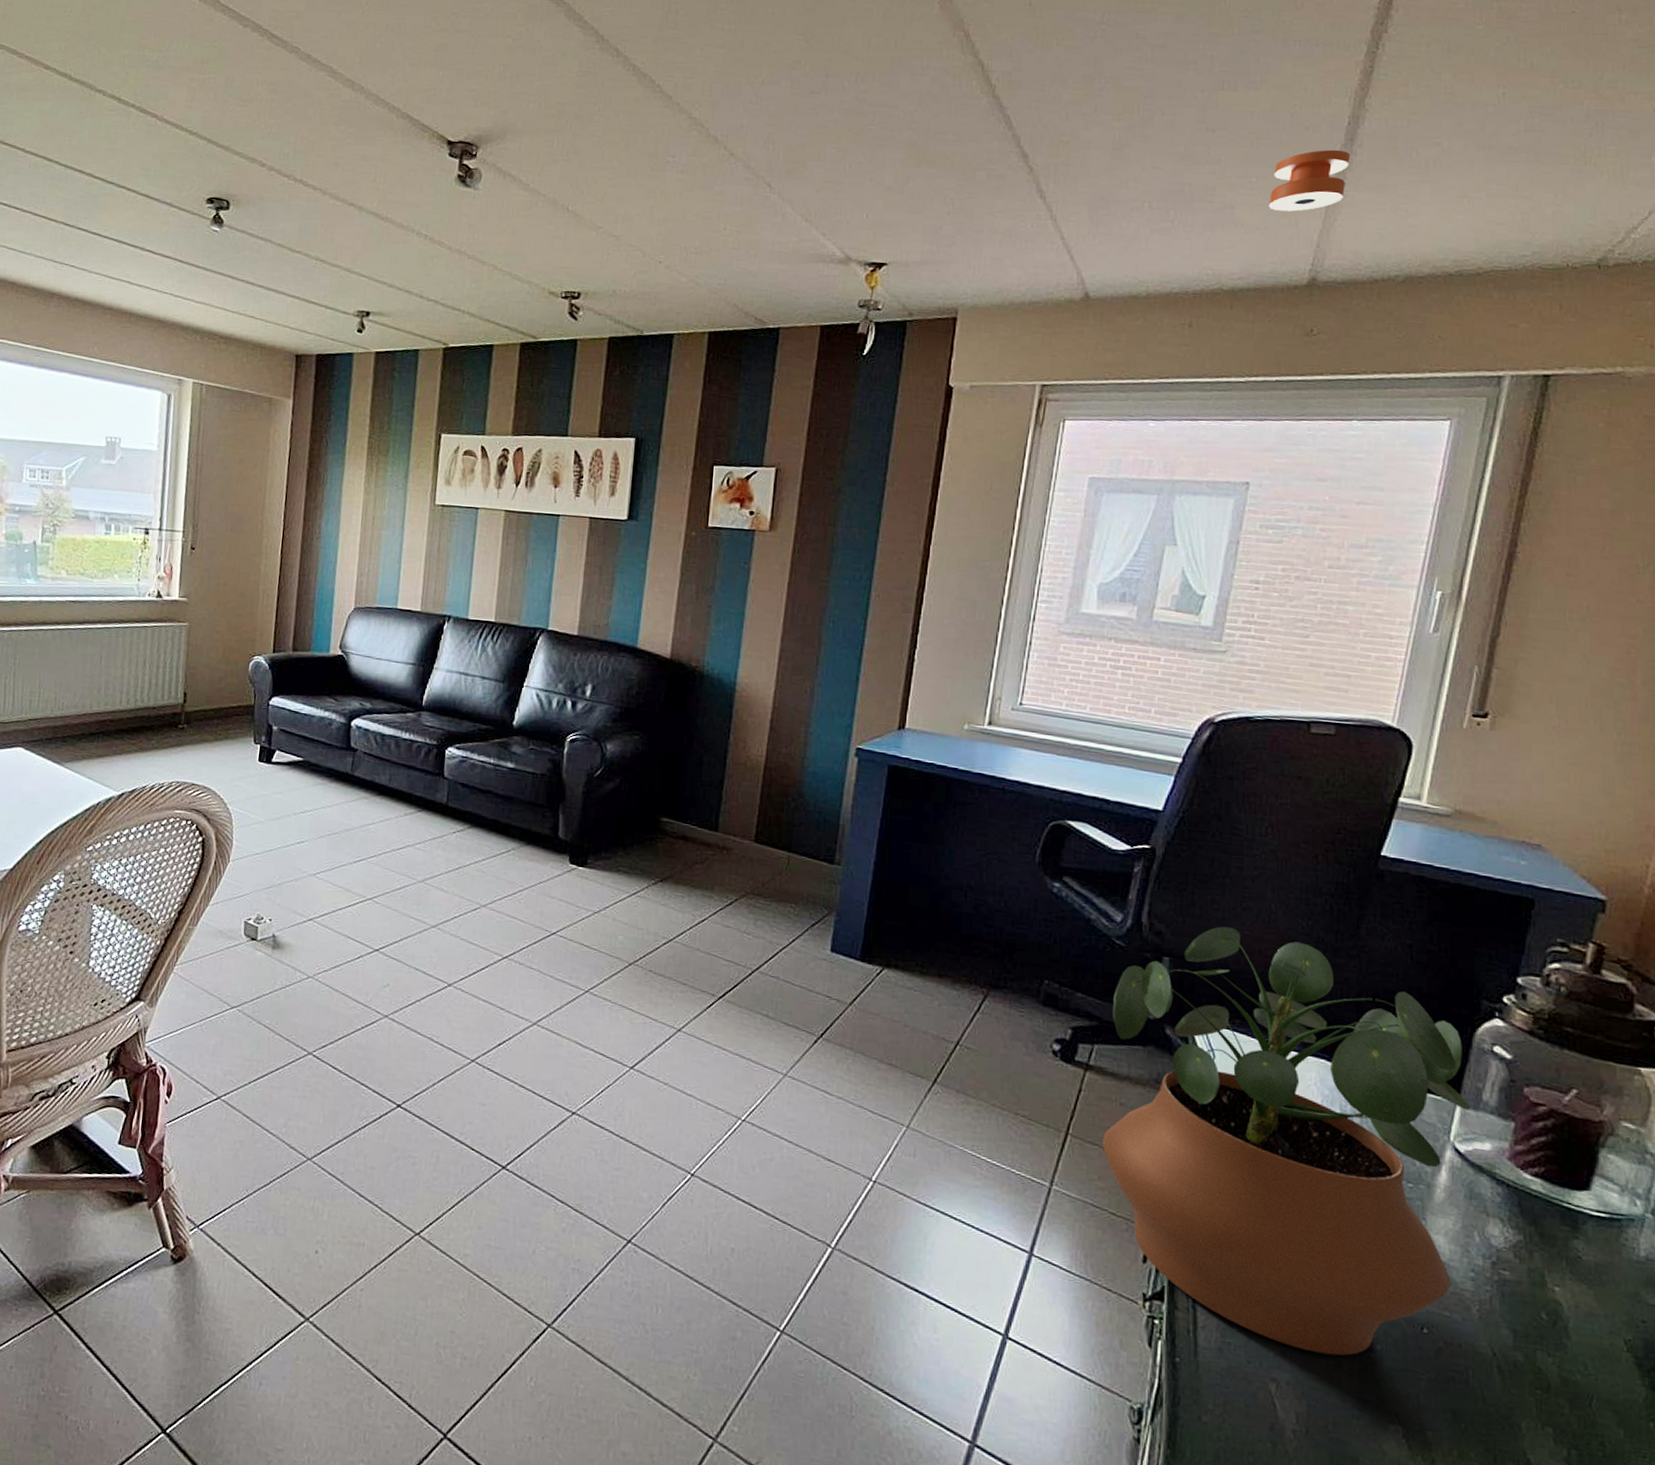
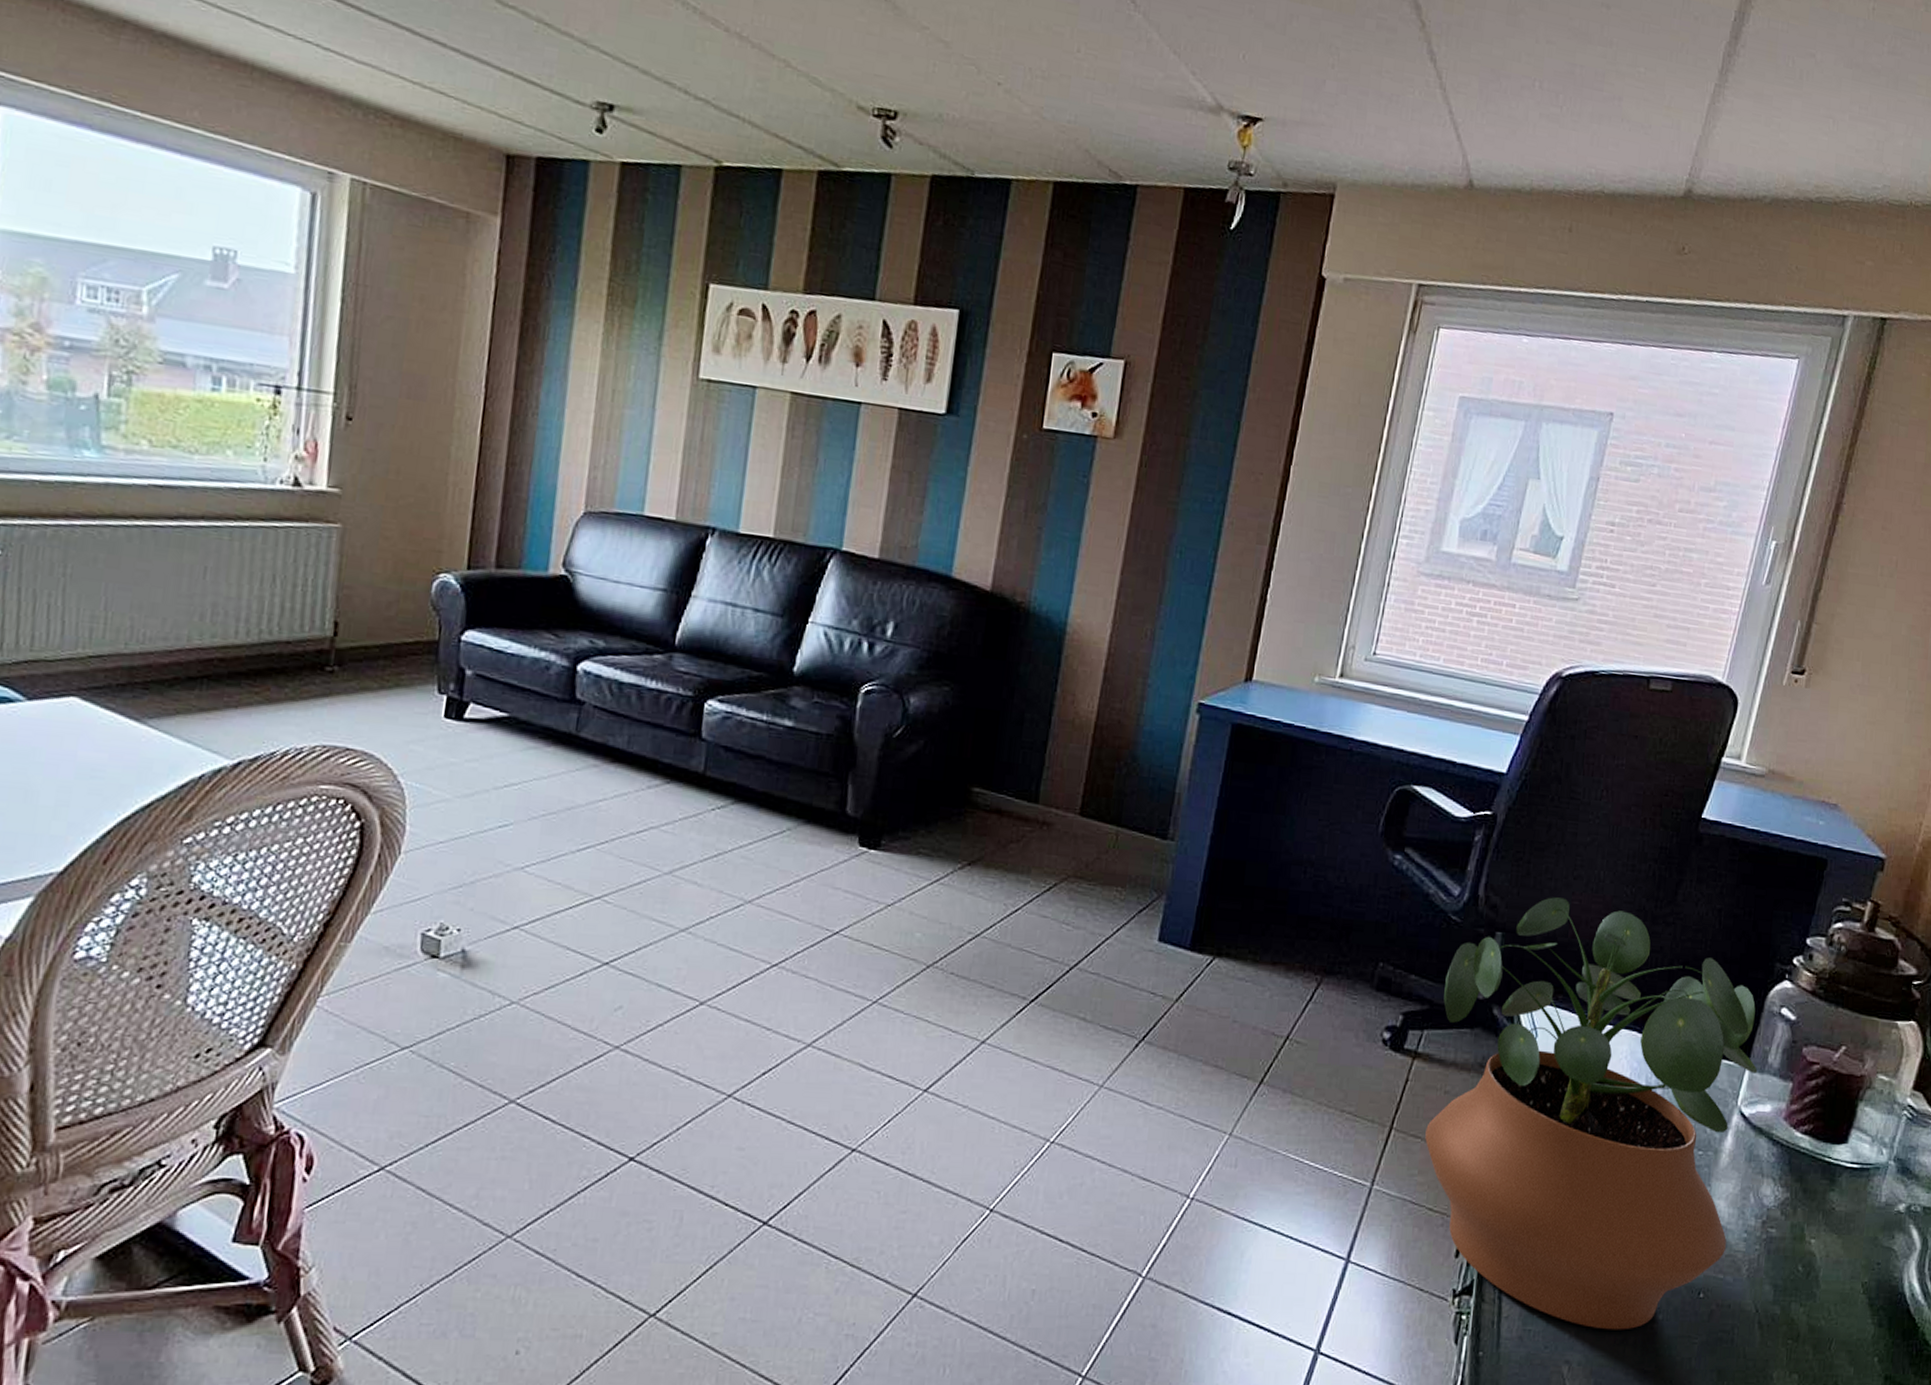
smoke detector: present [1268,149,1351,212] -> none [1653,45,1734,112]

